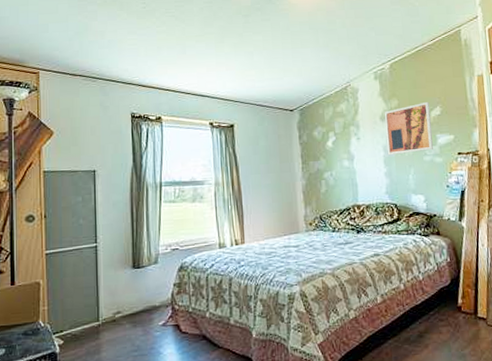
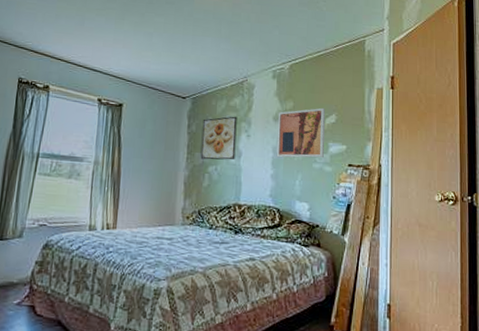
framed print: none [312,121,348,167] -> present [200,116,237,160]

